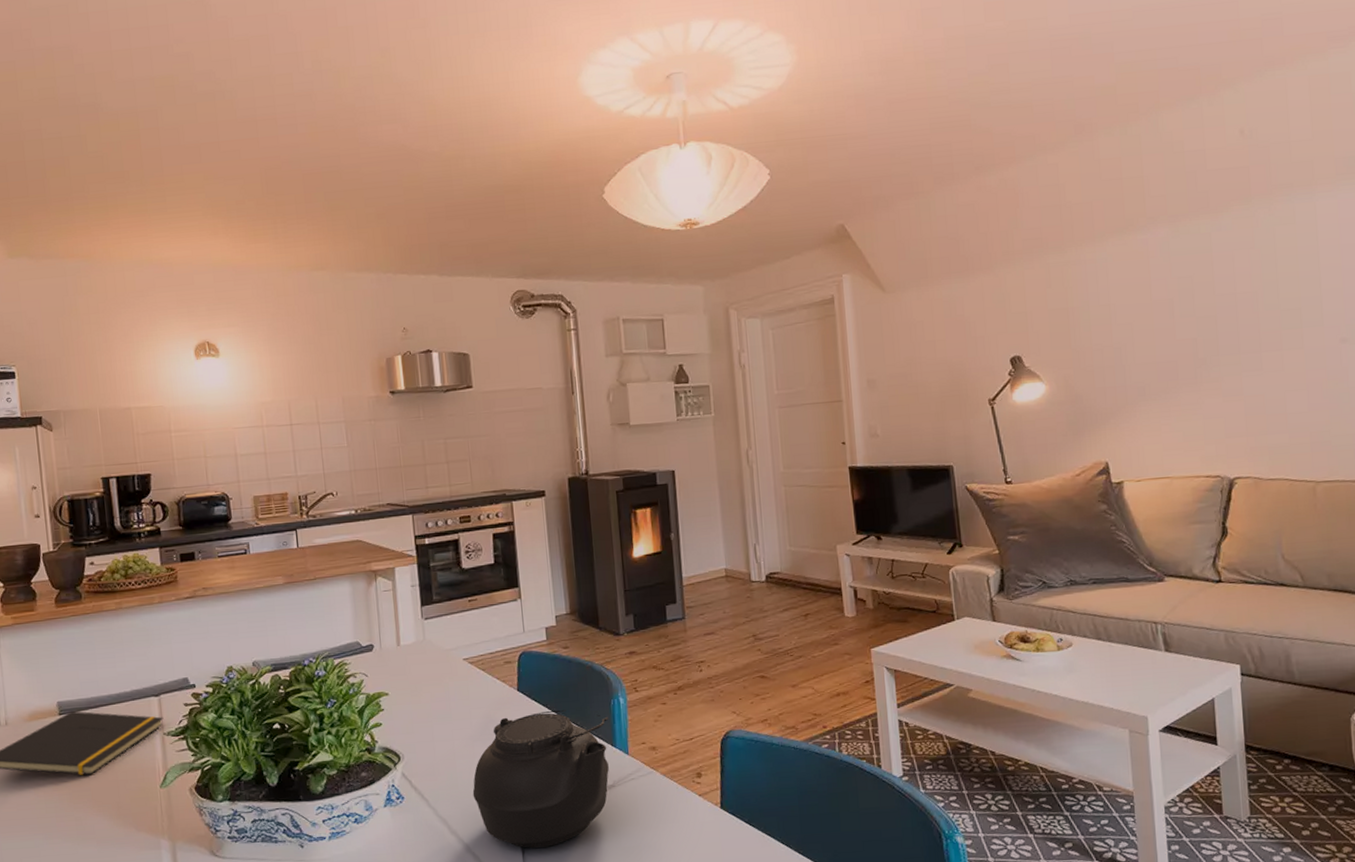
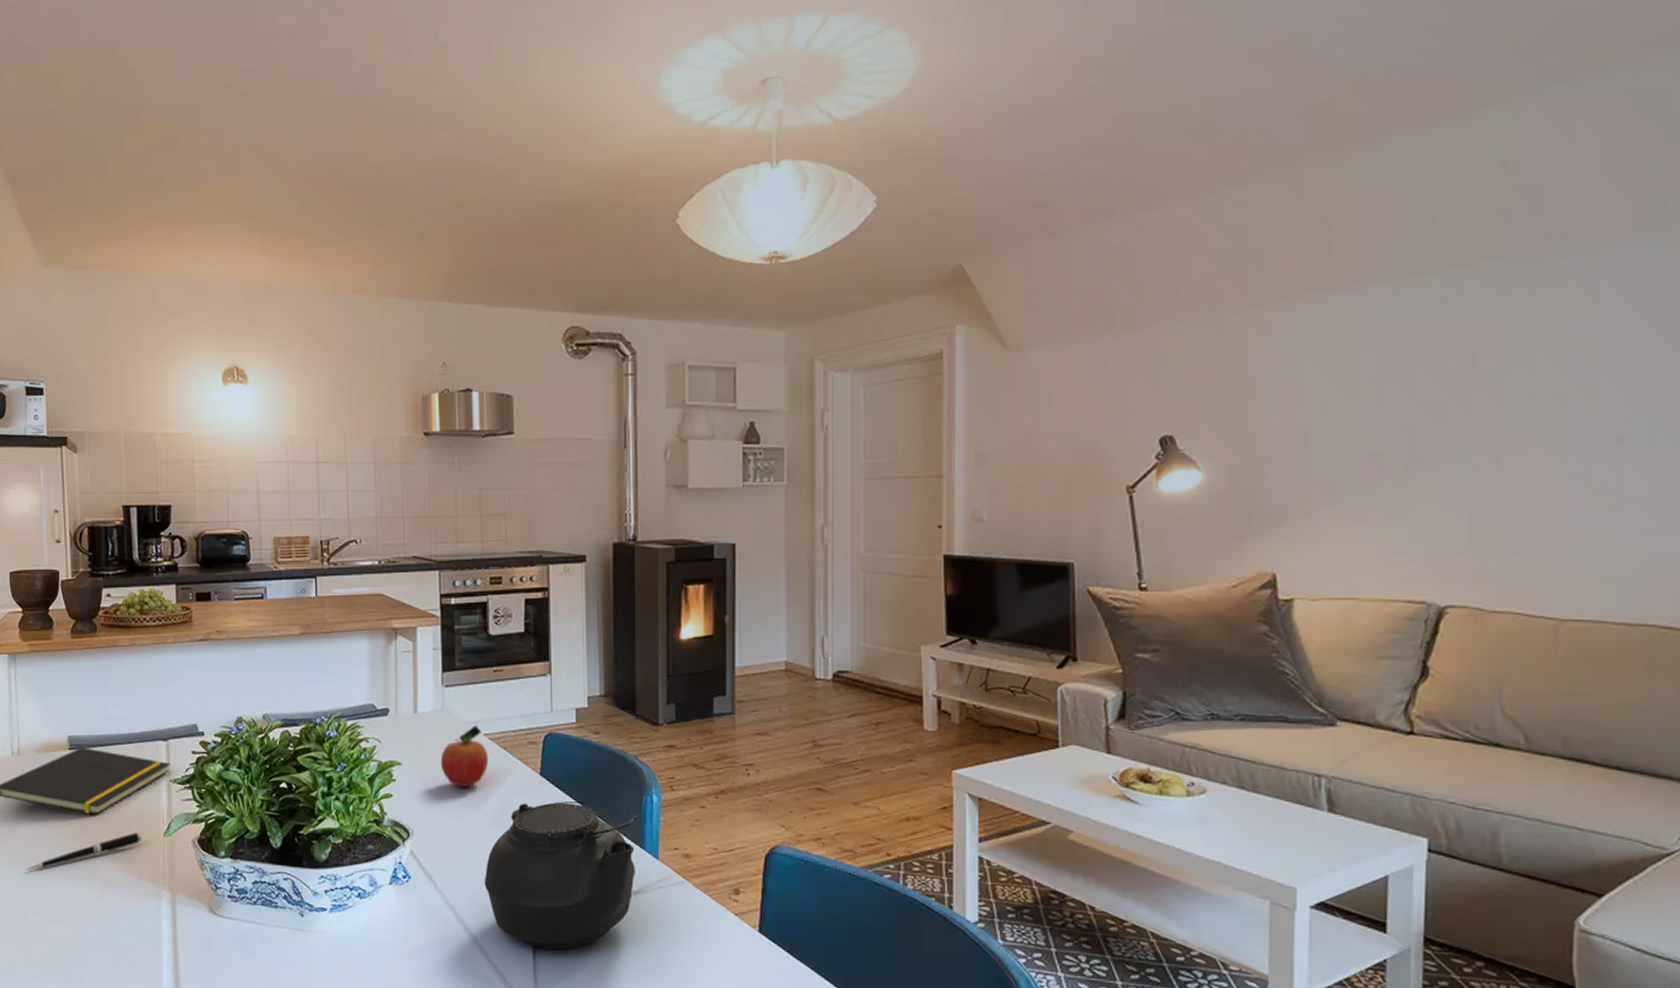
pen: none [18,787,139,837] -> present [25,832,142,870]
fruit: none [424,652,470,709] -> present [440,725,489,787]

